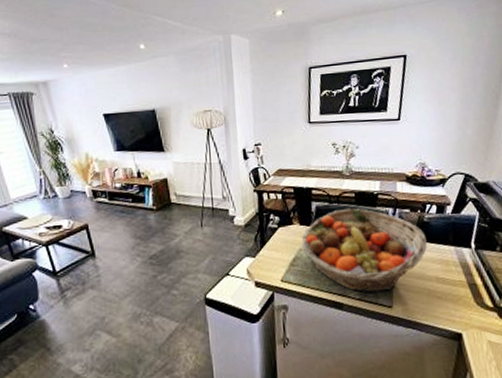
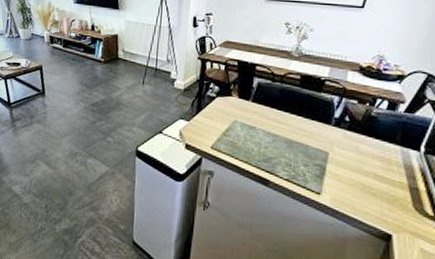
fruit basket: present [301,208,428,293] -> none [237,89,371,178]

